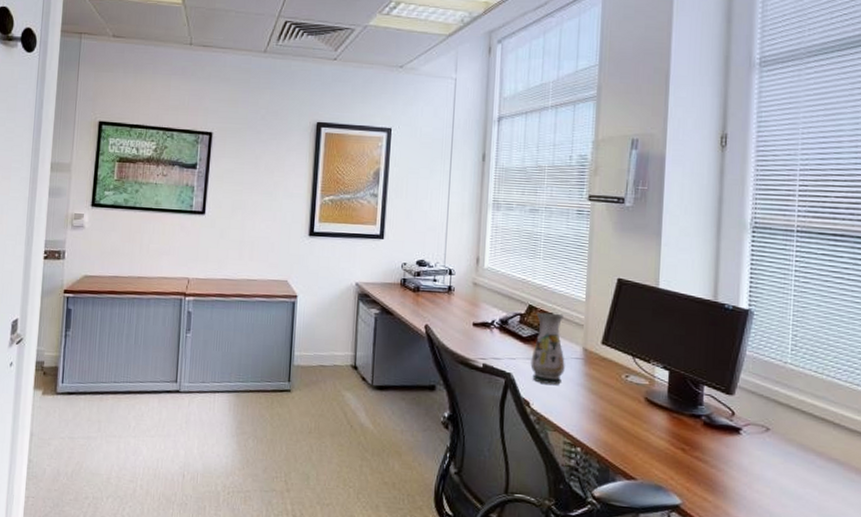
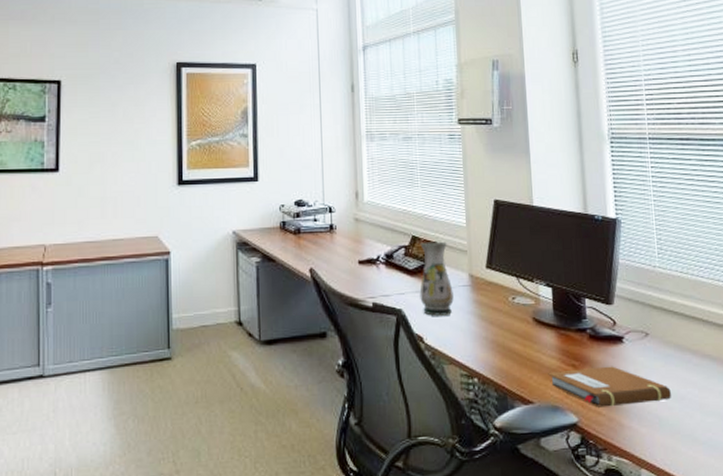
notebook: none [654,452,787,497] -> present [548,366,671,408]

